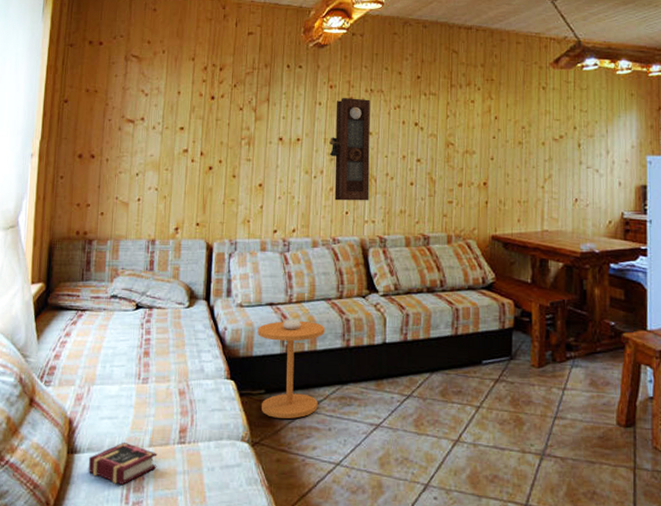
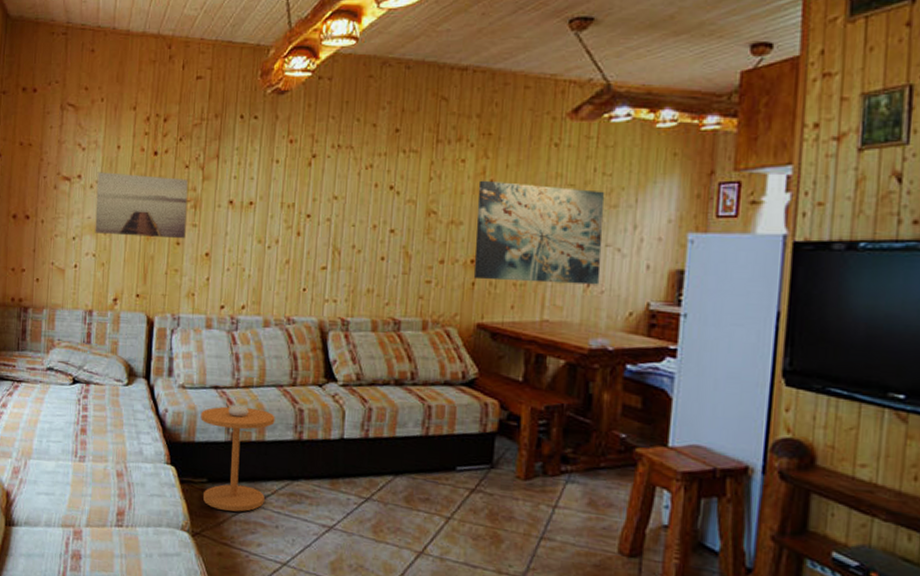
book: present [88,443,158,486] -> none [25,520,95,563]
wall art: none [157,115,242,172] -> present [95,172,188,239]
pendulum clock: present [329,97,370,201] -> none [286,154,337,277]
wall art: none [486,117,585,200] -> present [473,180,605,285]

